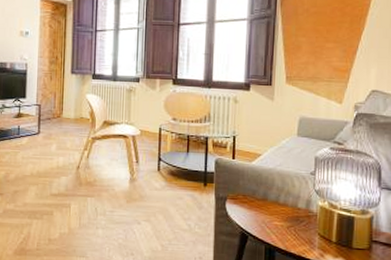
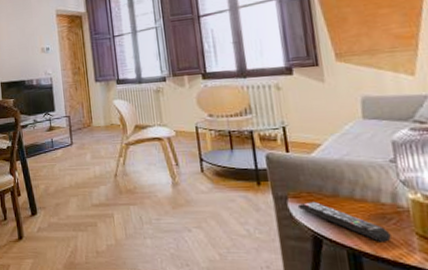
remote control: none [233,204,300,240] -> present [297,202,391,242]

